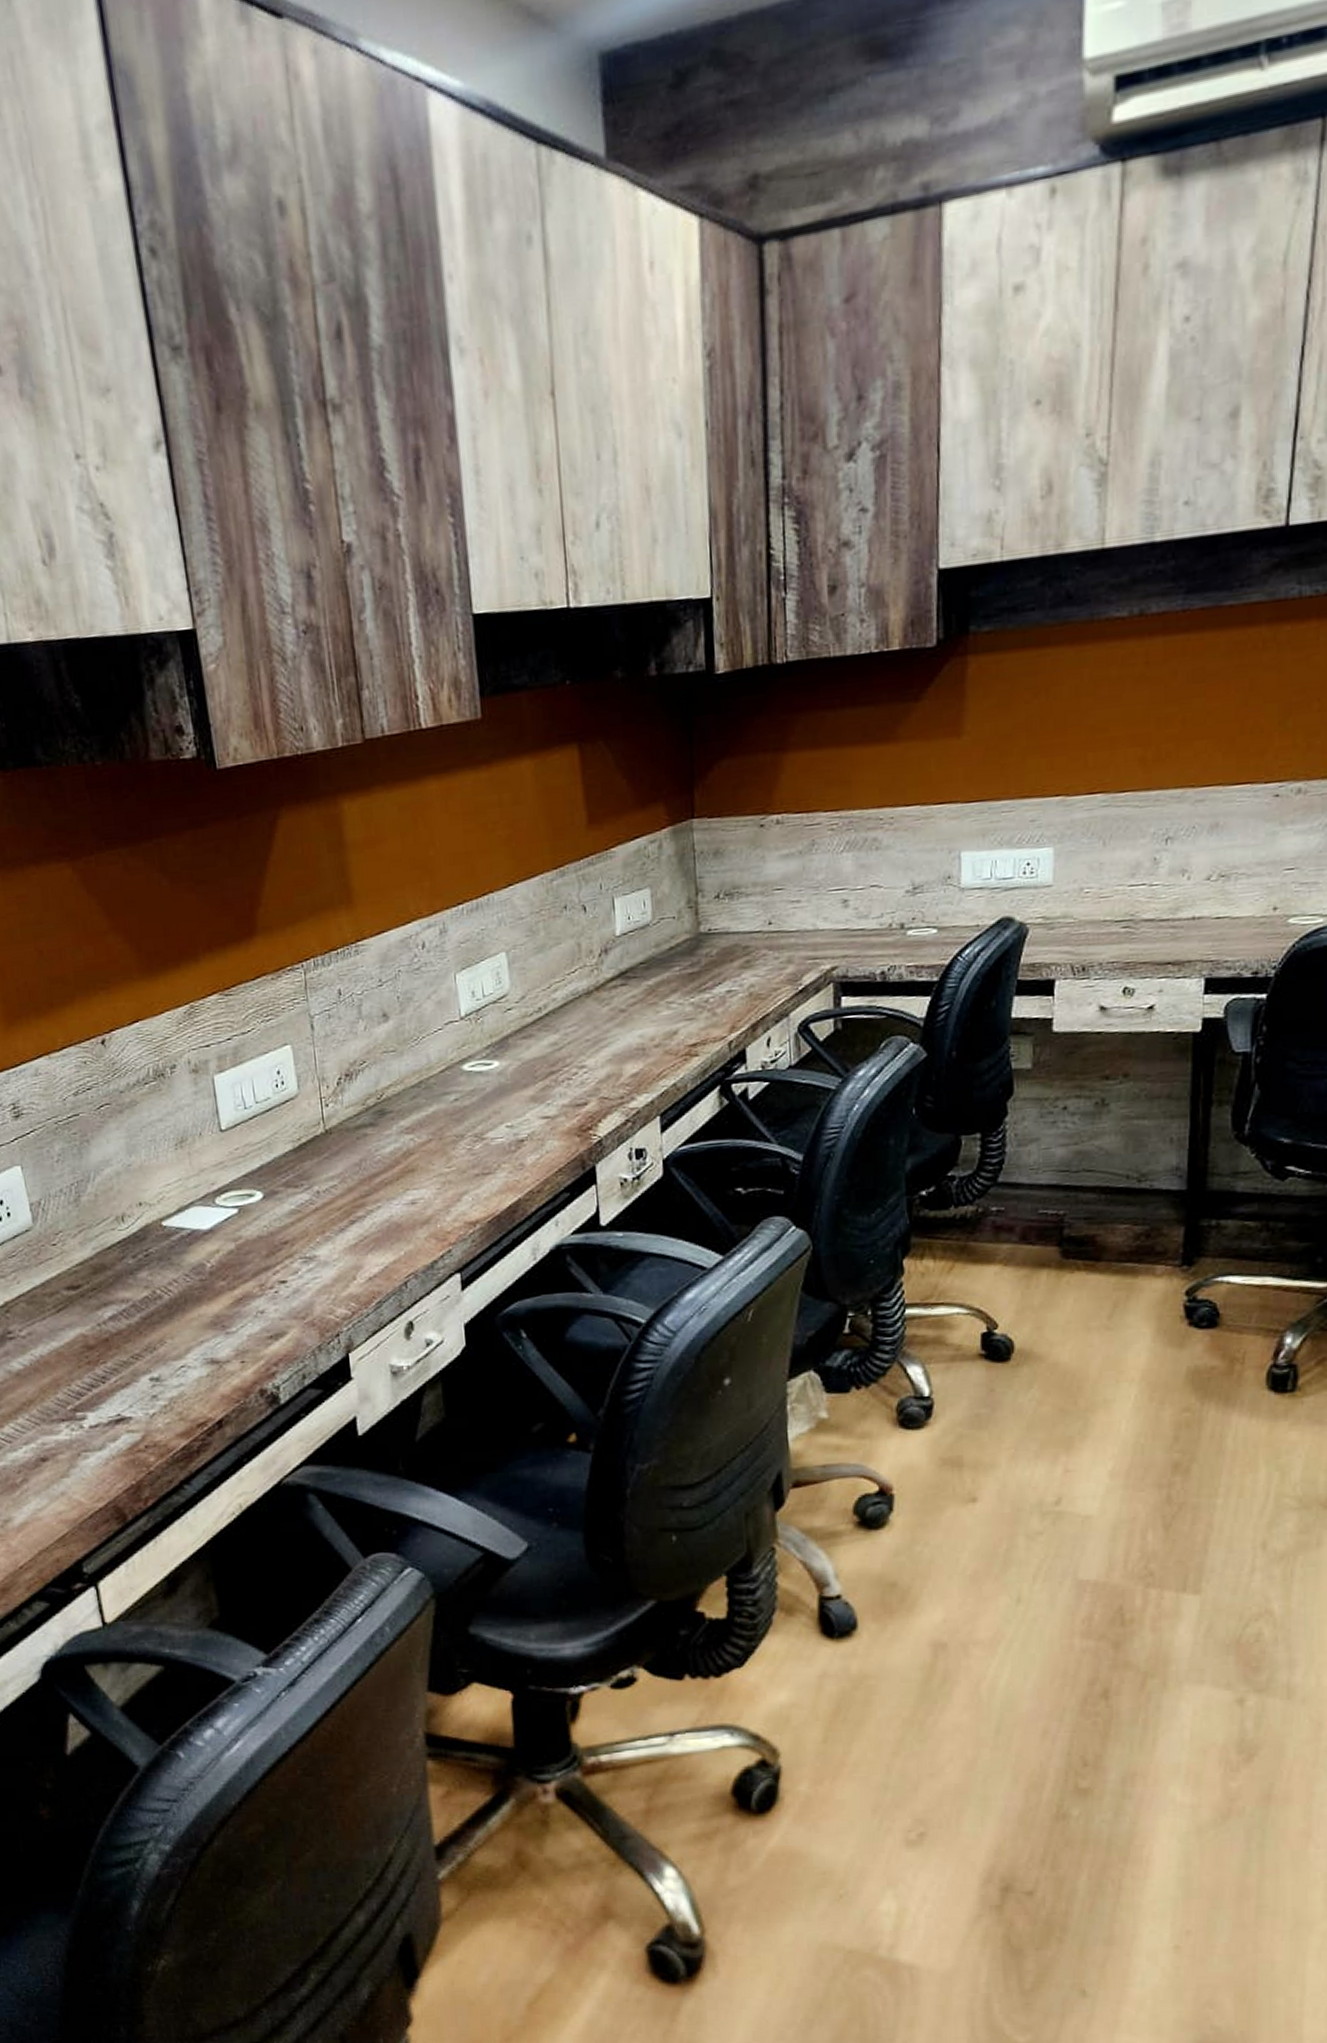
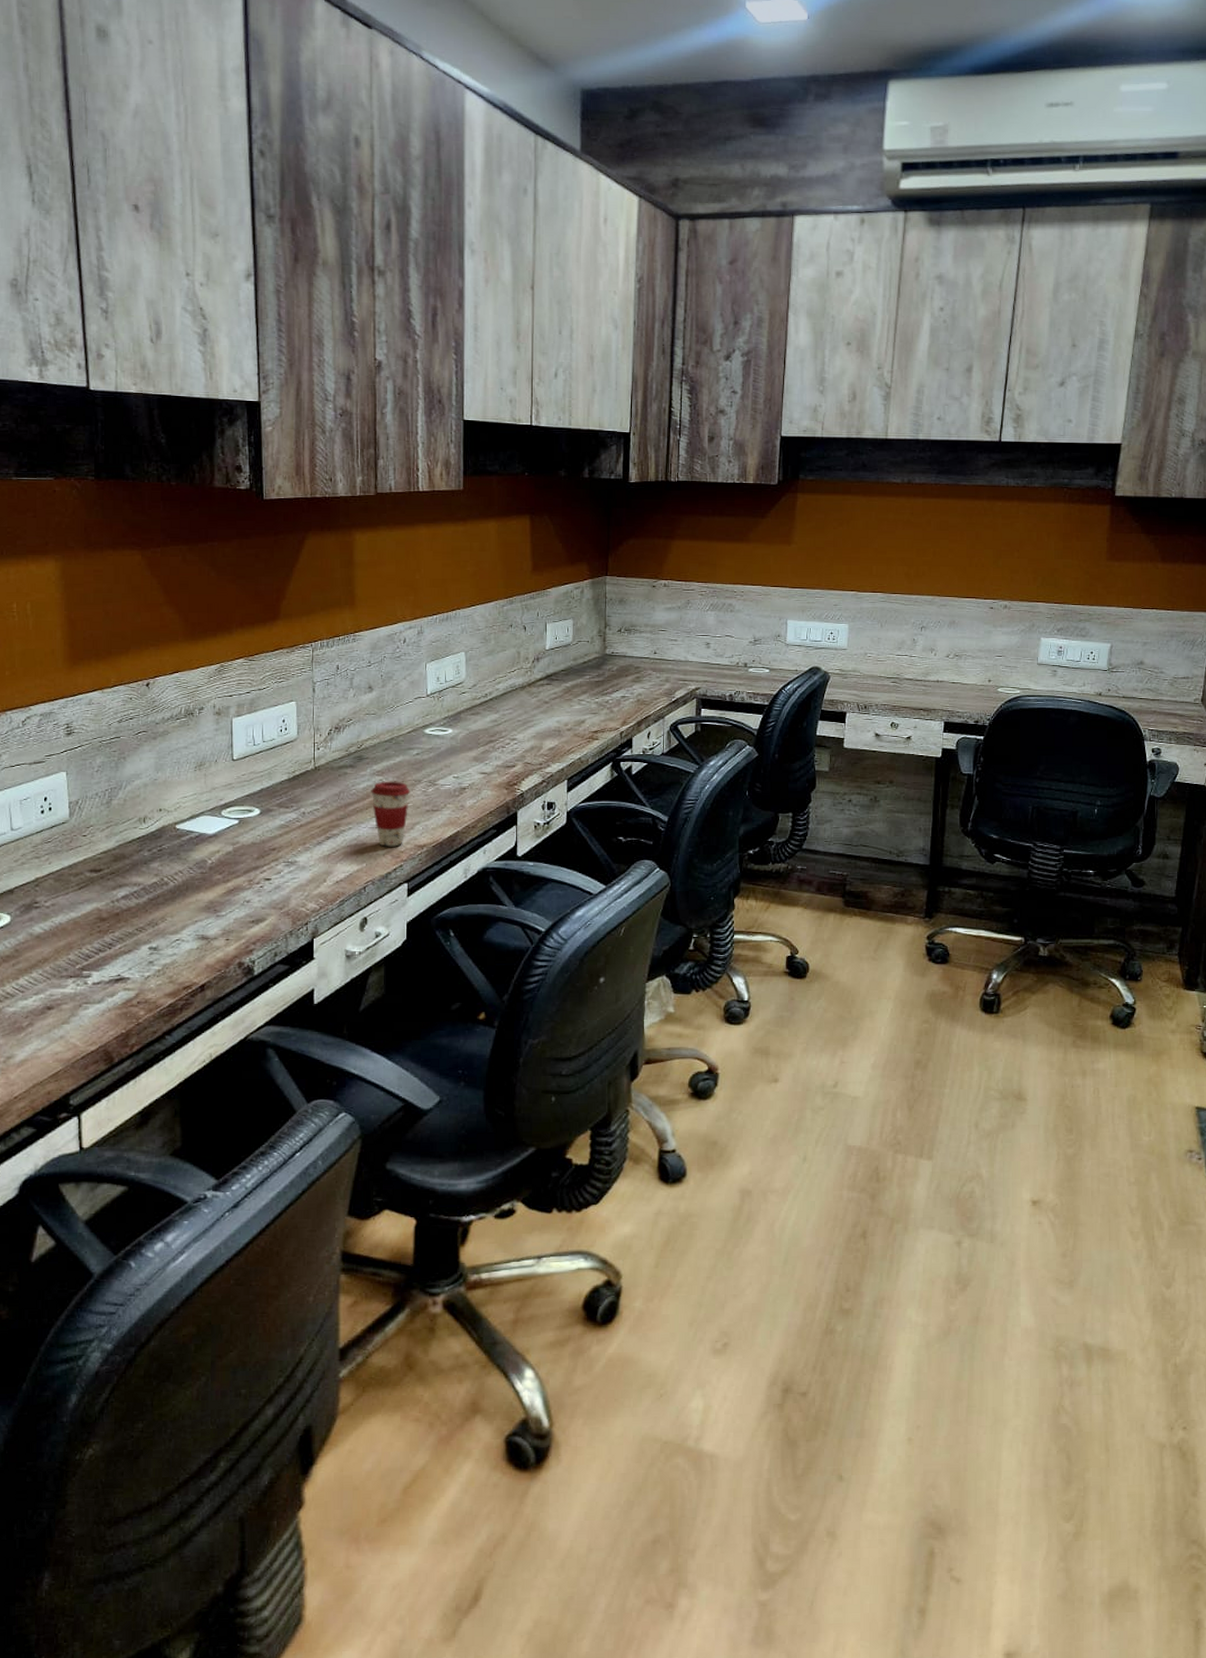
coffee cup: none [400,1139,452,1228] -> present [371,781,411,847]

